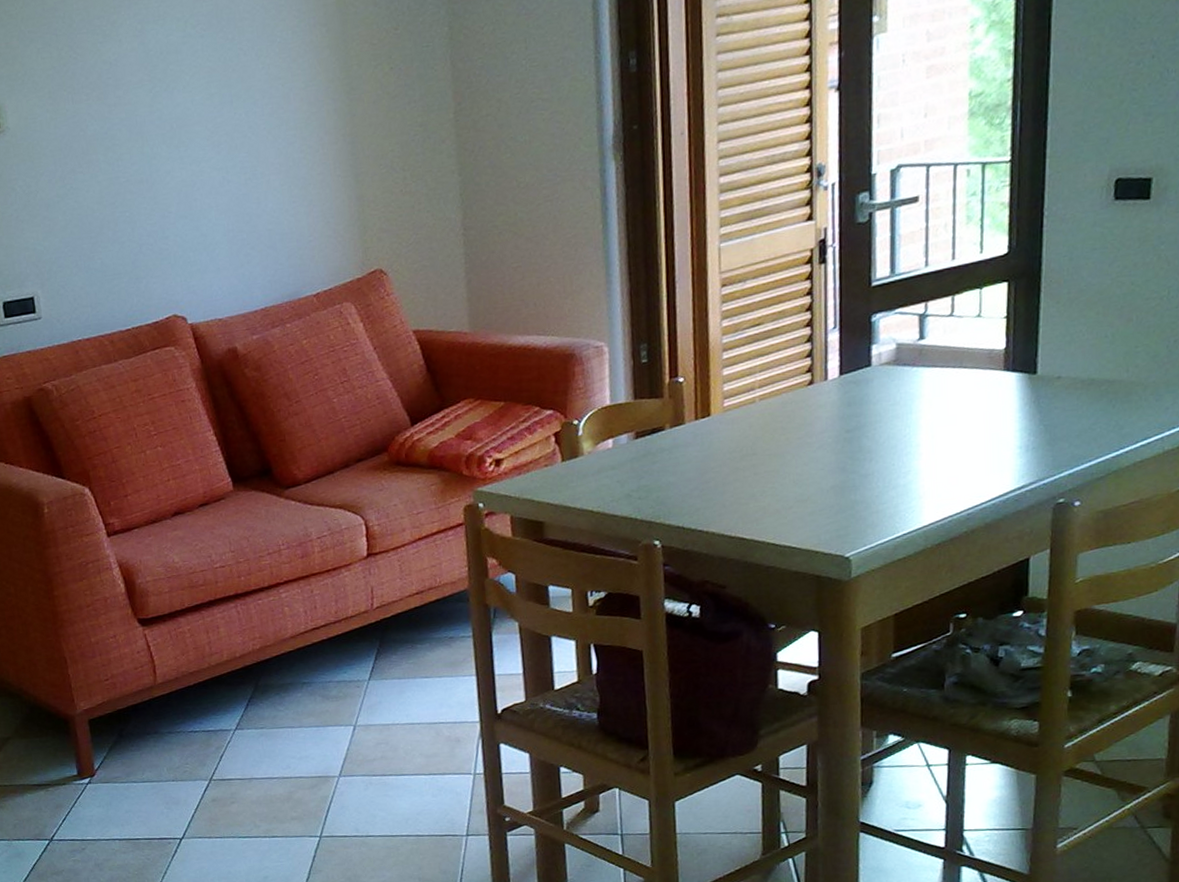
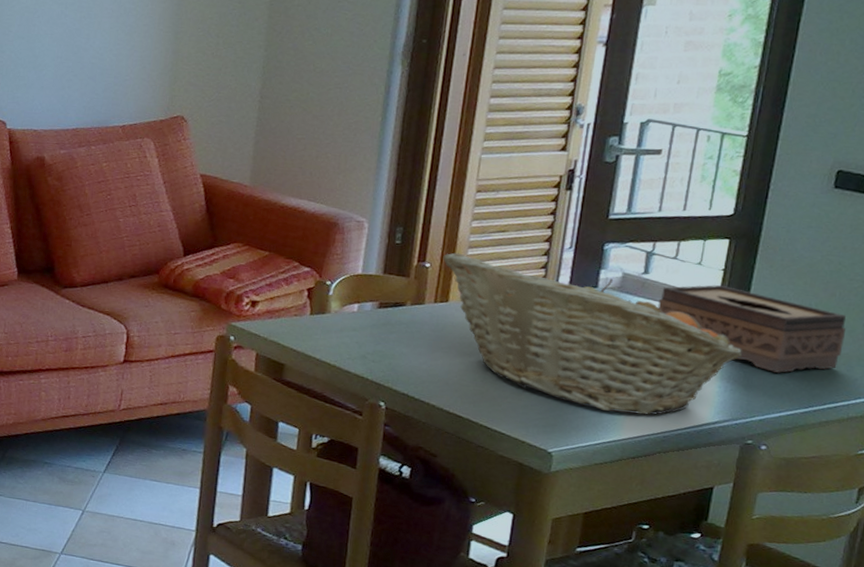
fruit basket: none [696,353,1041,500] -> present [443,252,743,415]
tissue box: none [940,334,1148,419] -> present [658,284,846,373]

